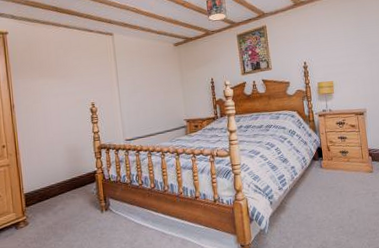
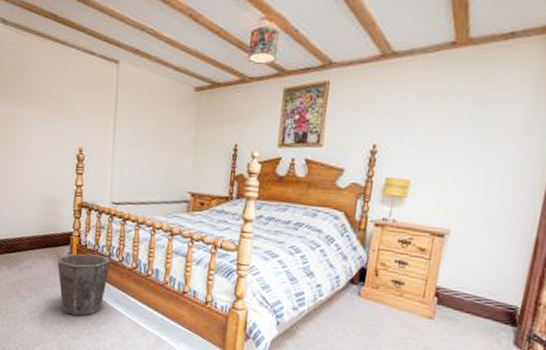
waste bin: none [86,183,133,241] -> present [57,253,110,316]

